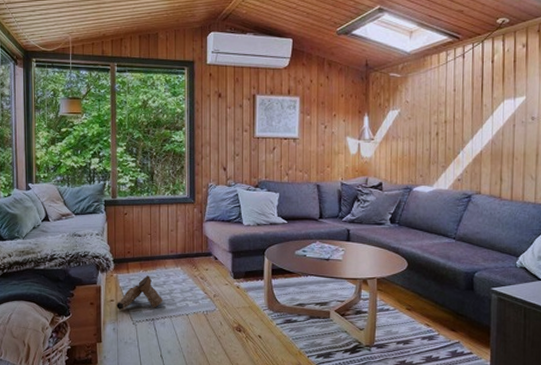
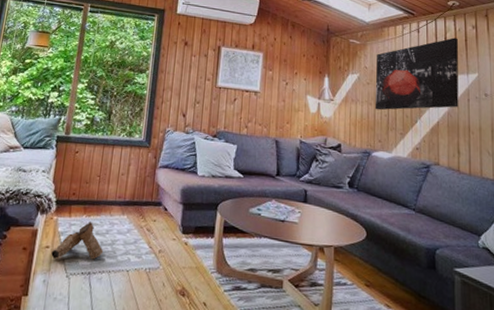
wall art: none [416,60,506,145] -> present [374,37,459,111]

